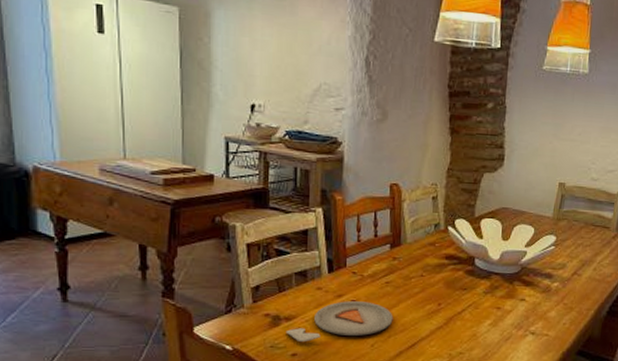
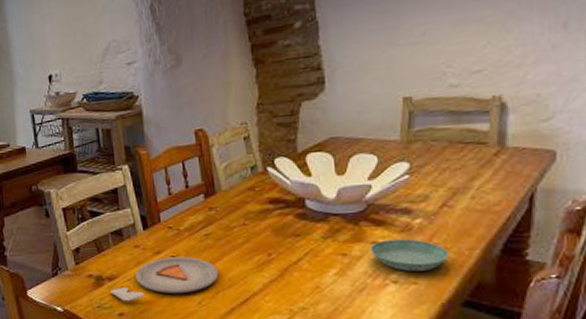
saucer: none [518,298,573,325] -> present [370,239,449,271]

